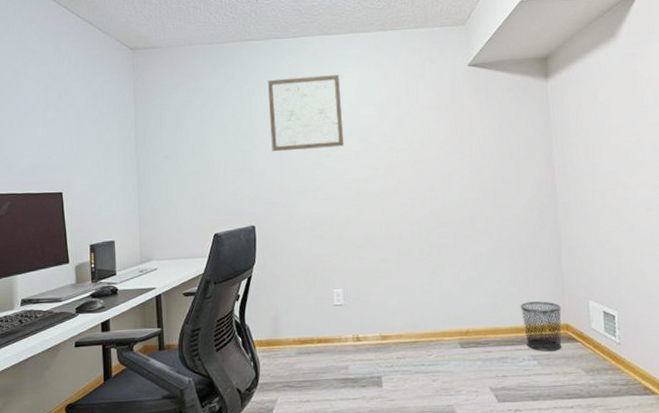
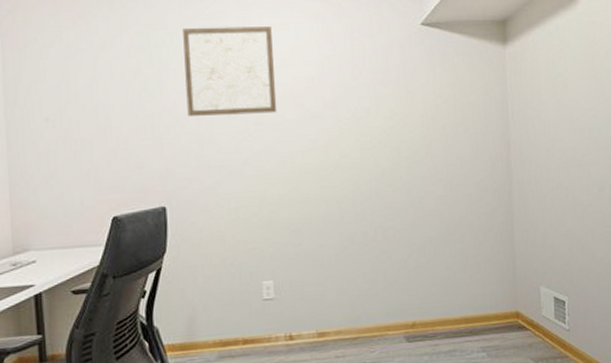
waste bin: present [520,301,562,352] -> none [470,288,512,343]

